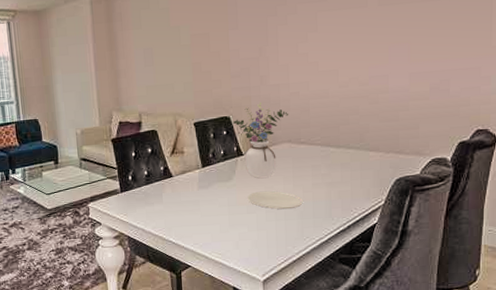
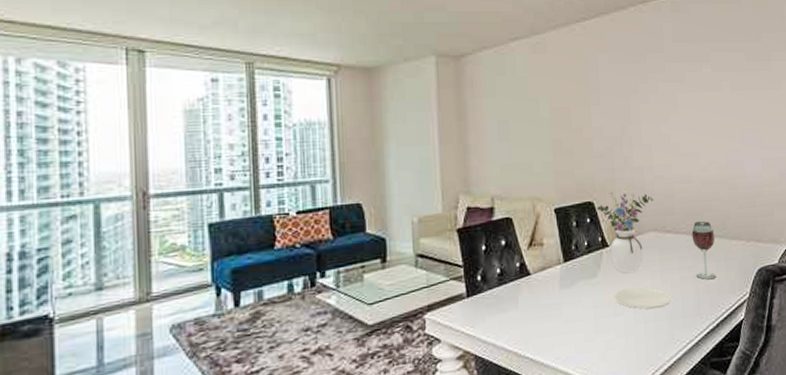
wineglass: none [327,133,351,187] -> present [692,221,716,280]

